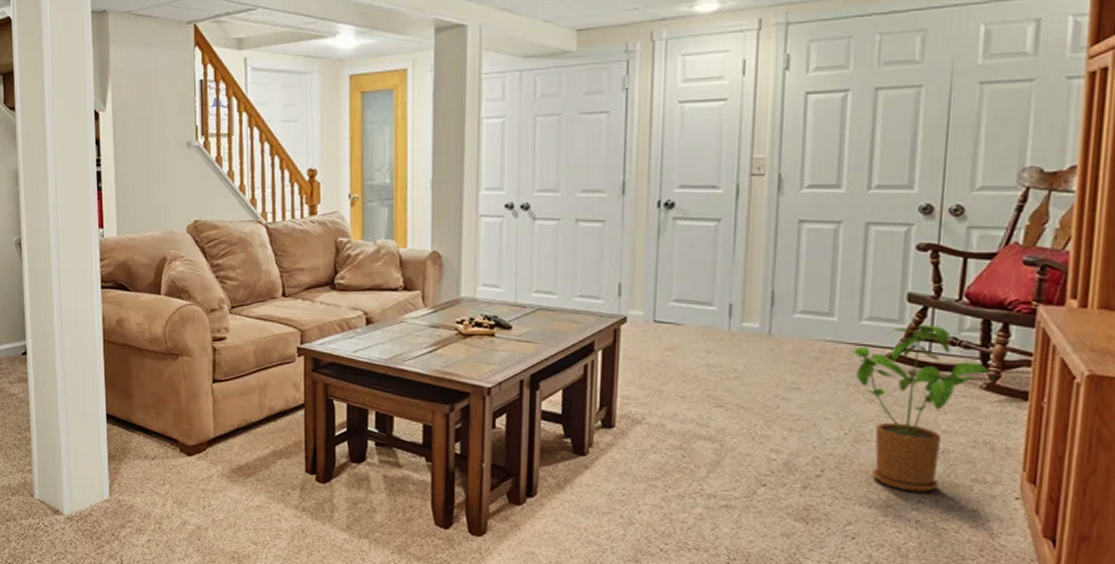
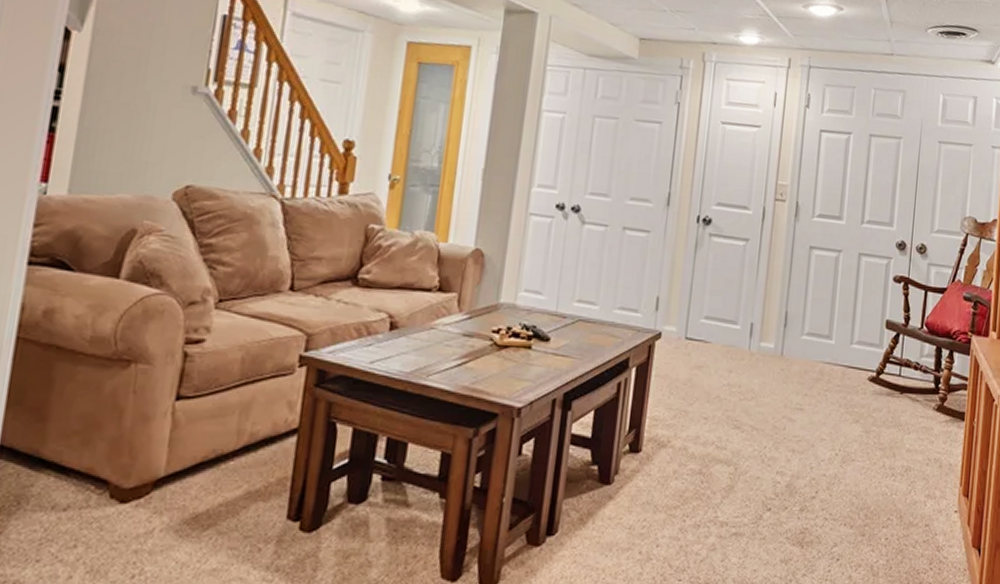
house plant: present [852,324,996,492] -> none [844,349,944,510]

